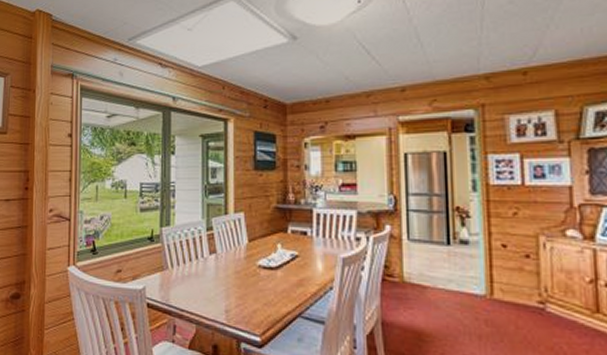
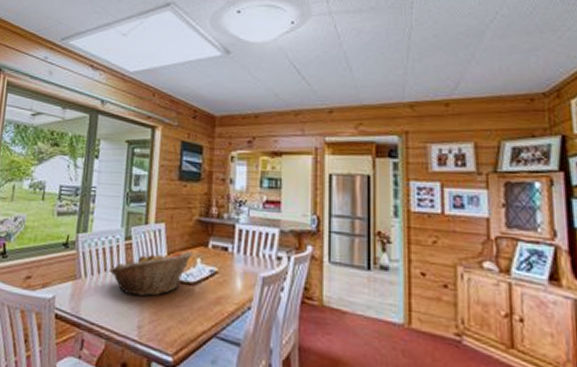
fruit basket: none [194,238,274,283] -> present [109,251,194,297]

